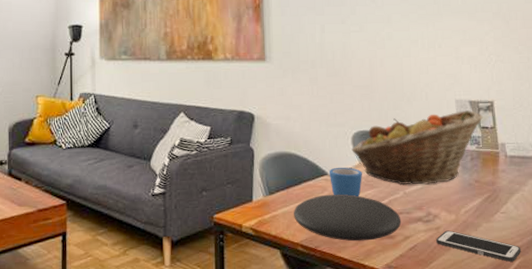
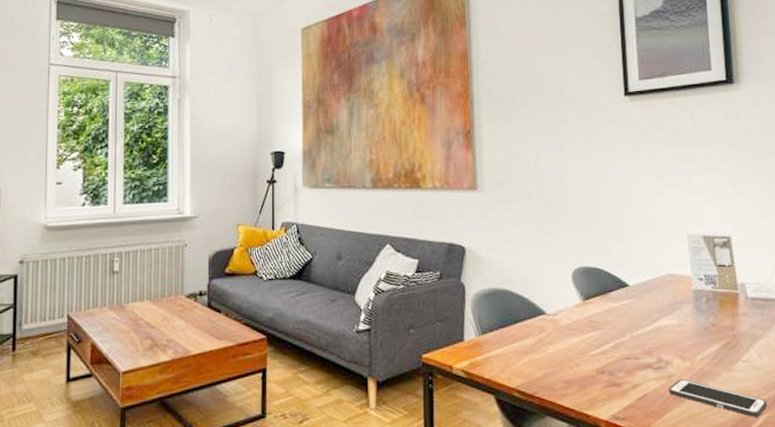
plate: present [294,194,402,242] -> none [509,335,629,388]
mug: present [328,167,362,197] -> none [547,306,584,339]
fruit basket: present [351,109,483,186] -> none [572,245,719,328]

